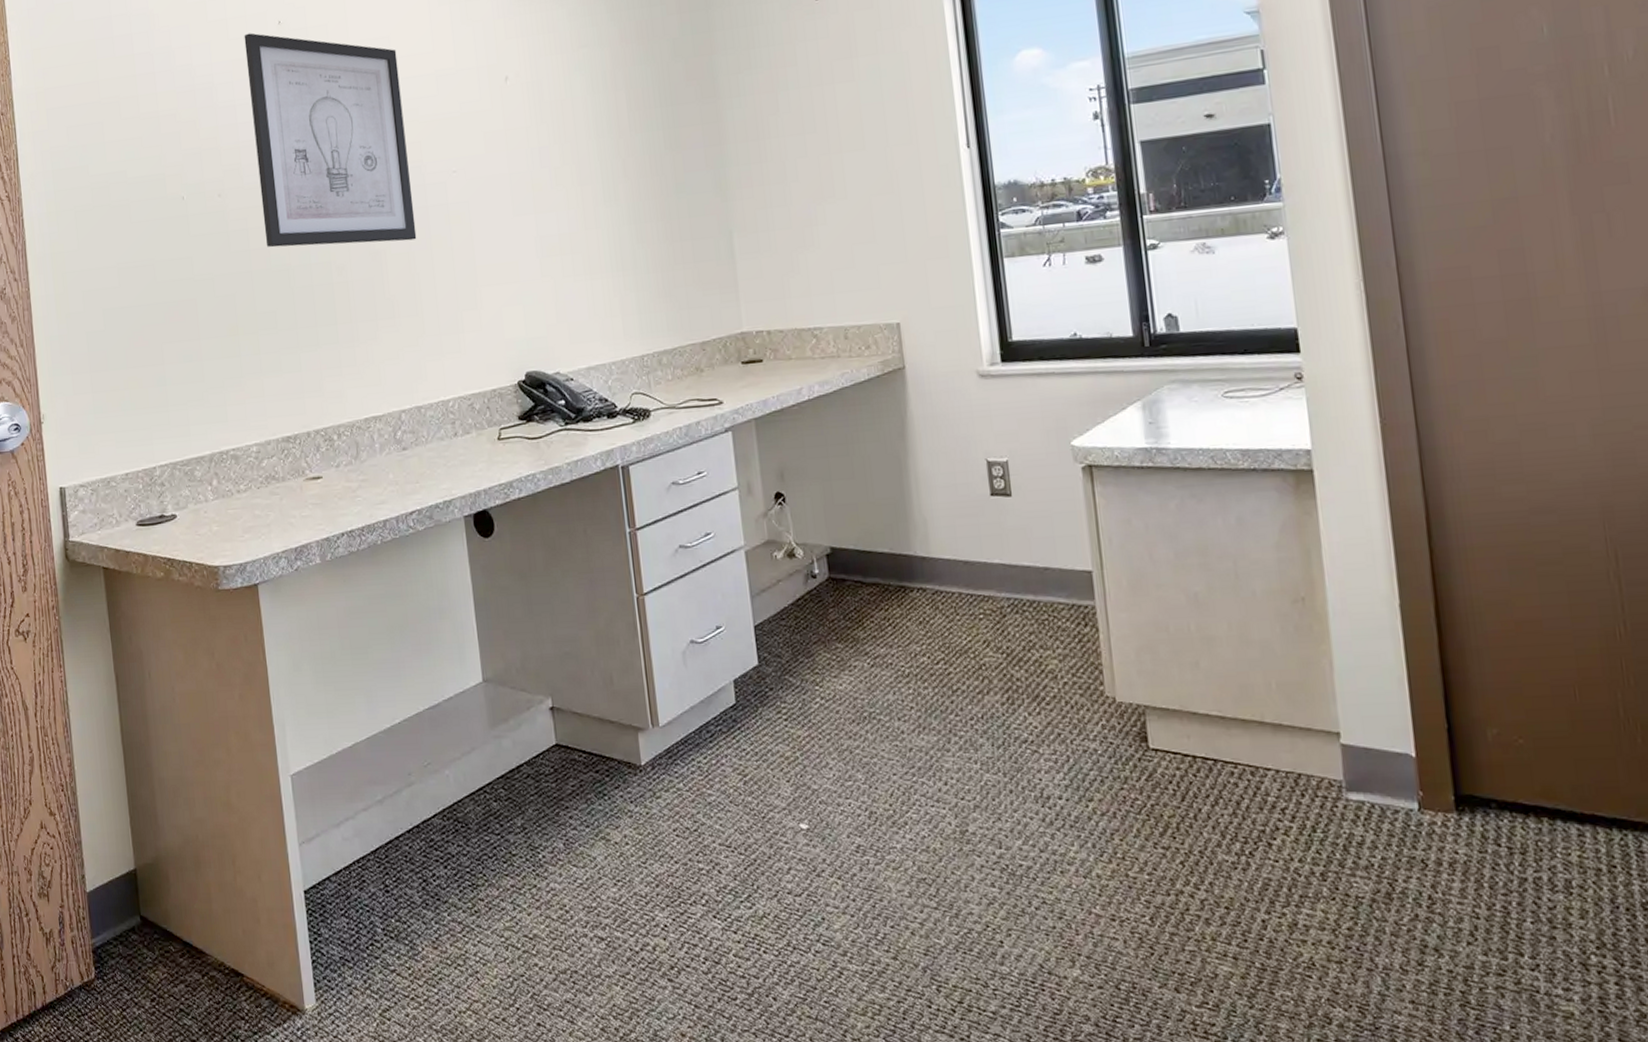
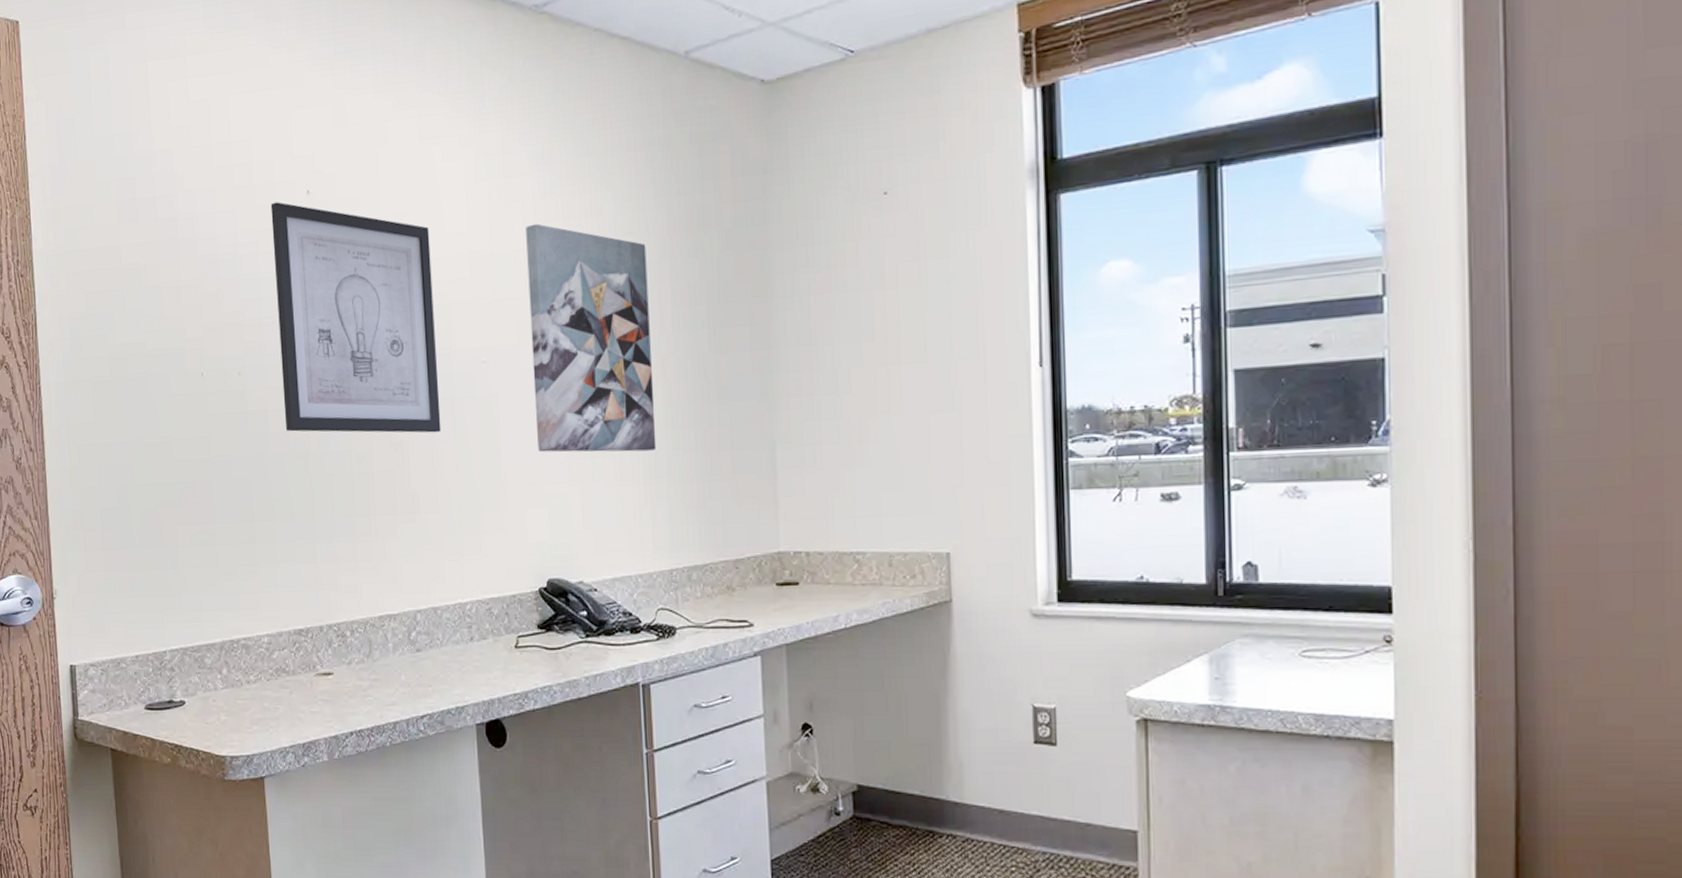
wall art: none [487,41,622,253] -> present [526,223,657,453]

